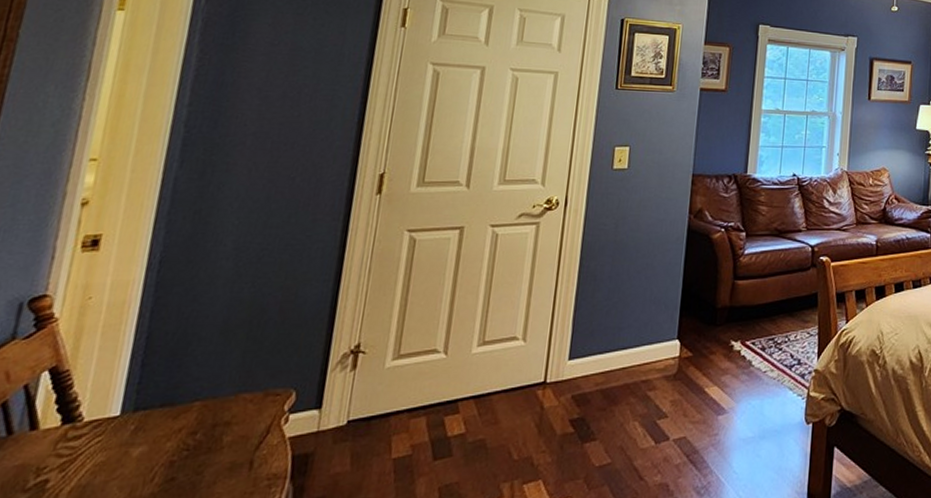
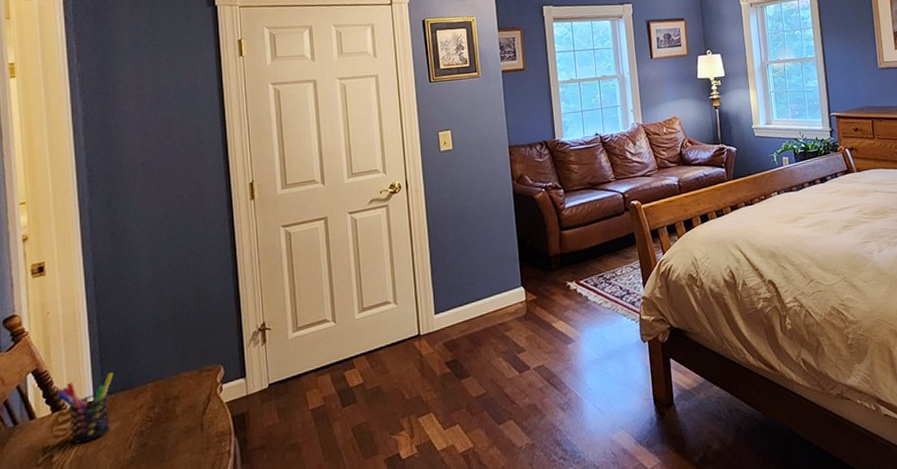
pen holder: none [72,382,155,468] -> present [56,372,114,444]

